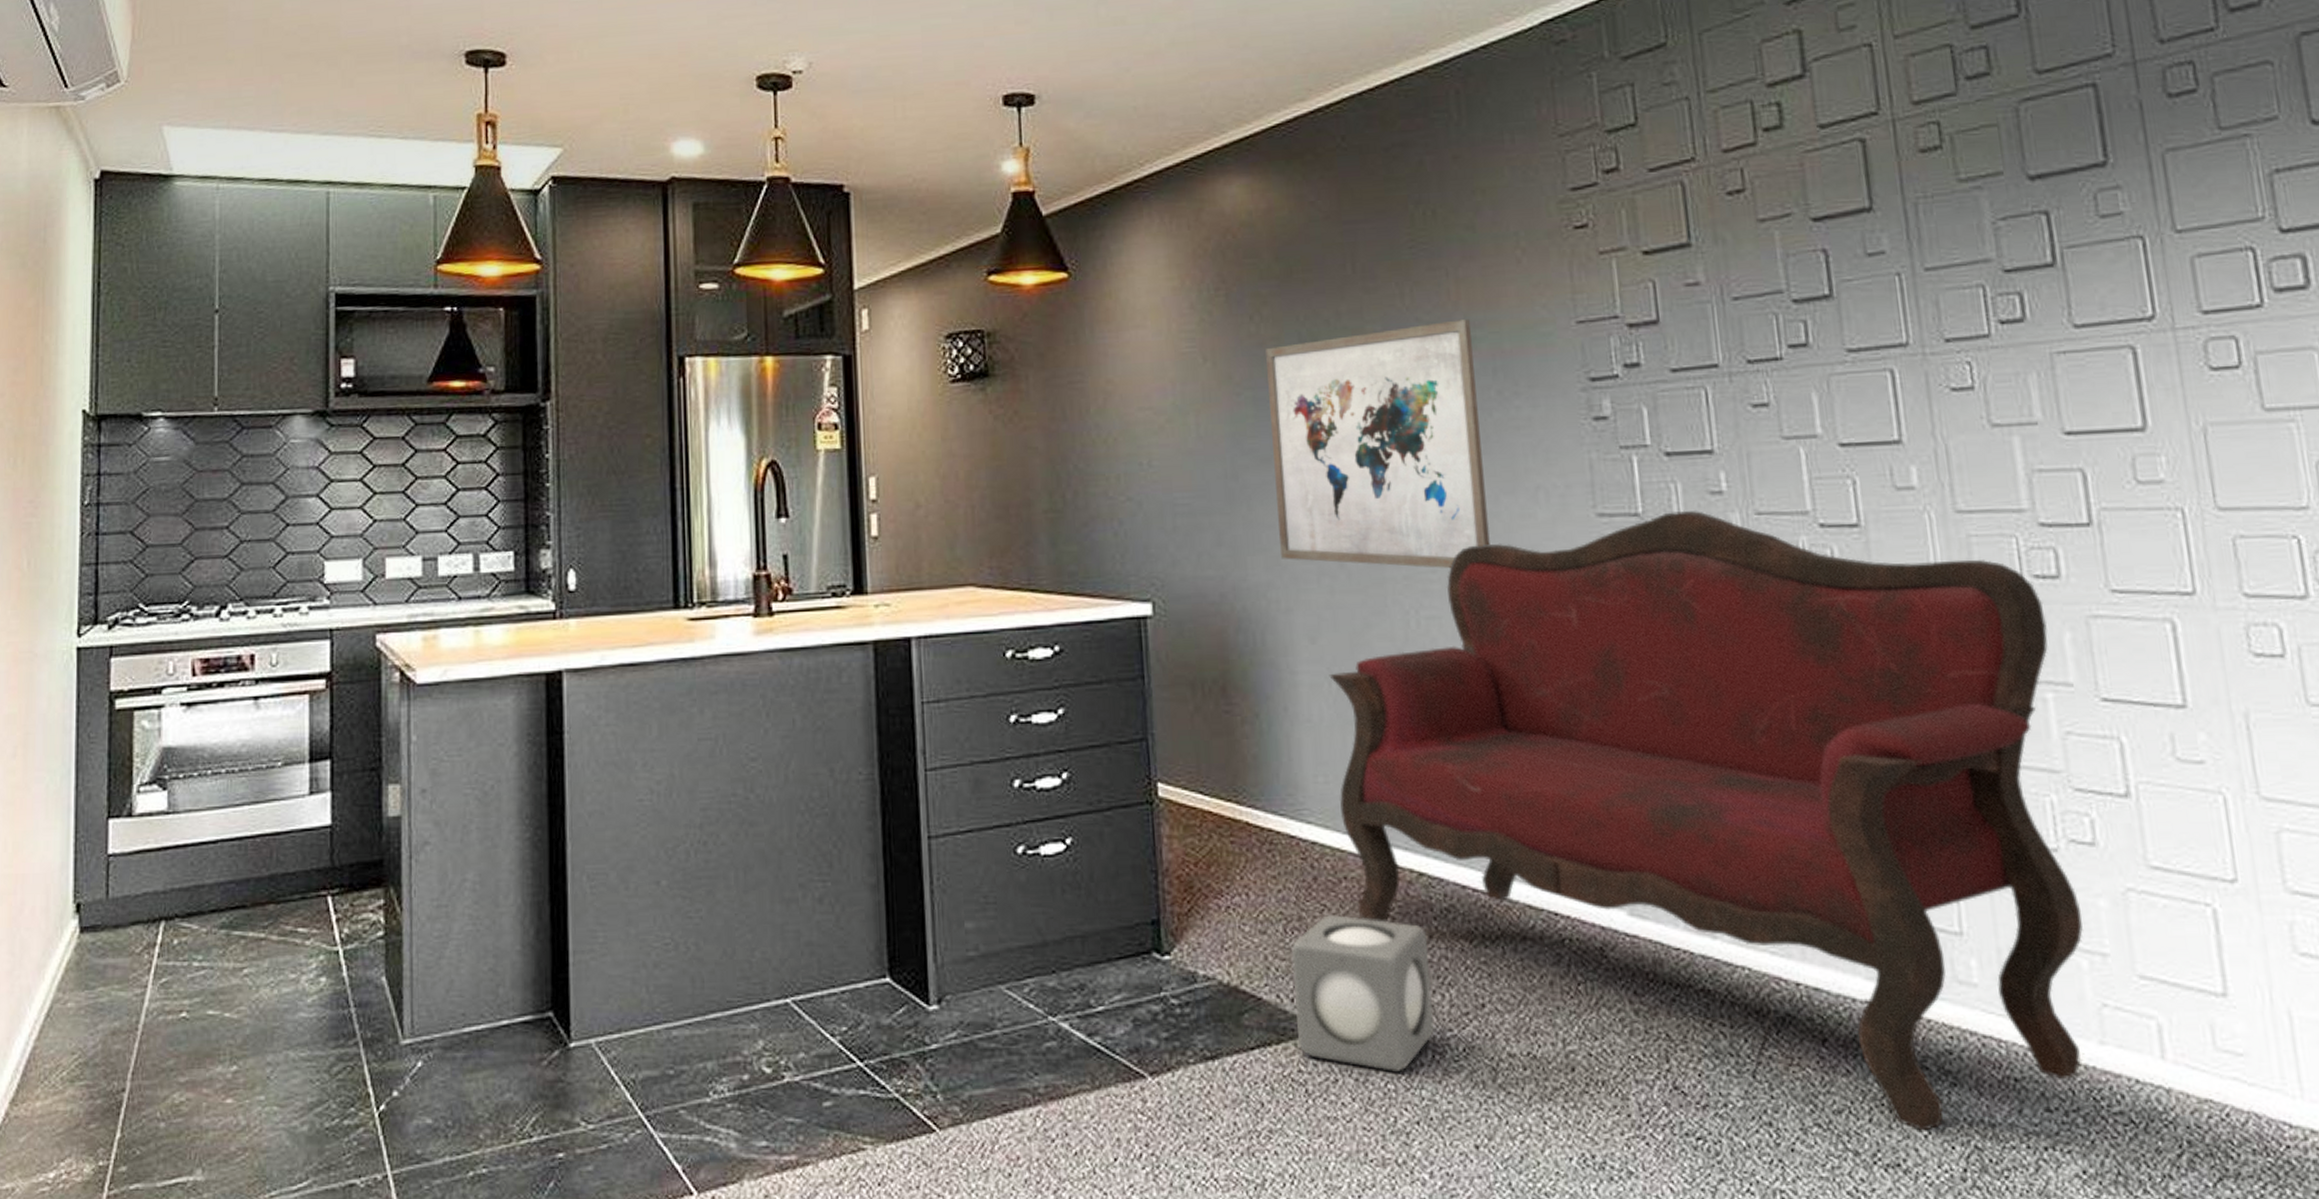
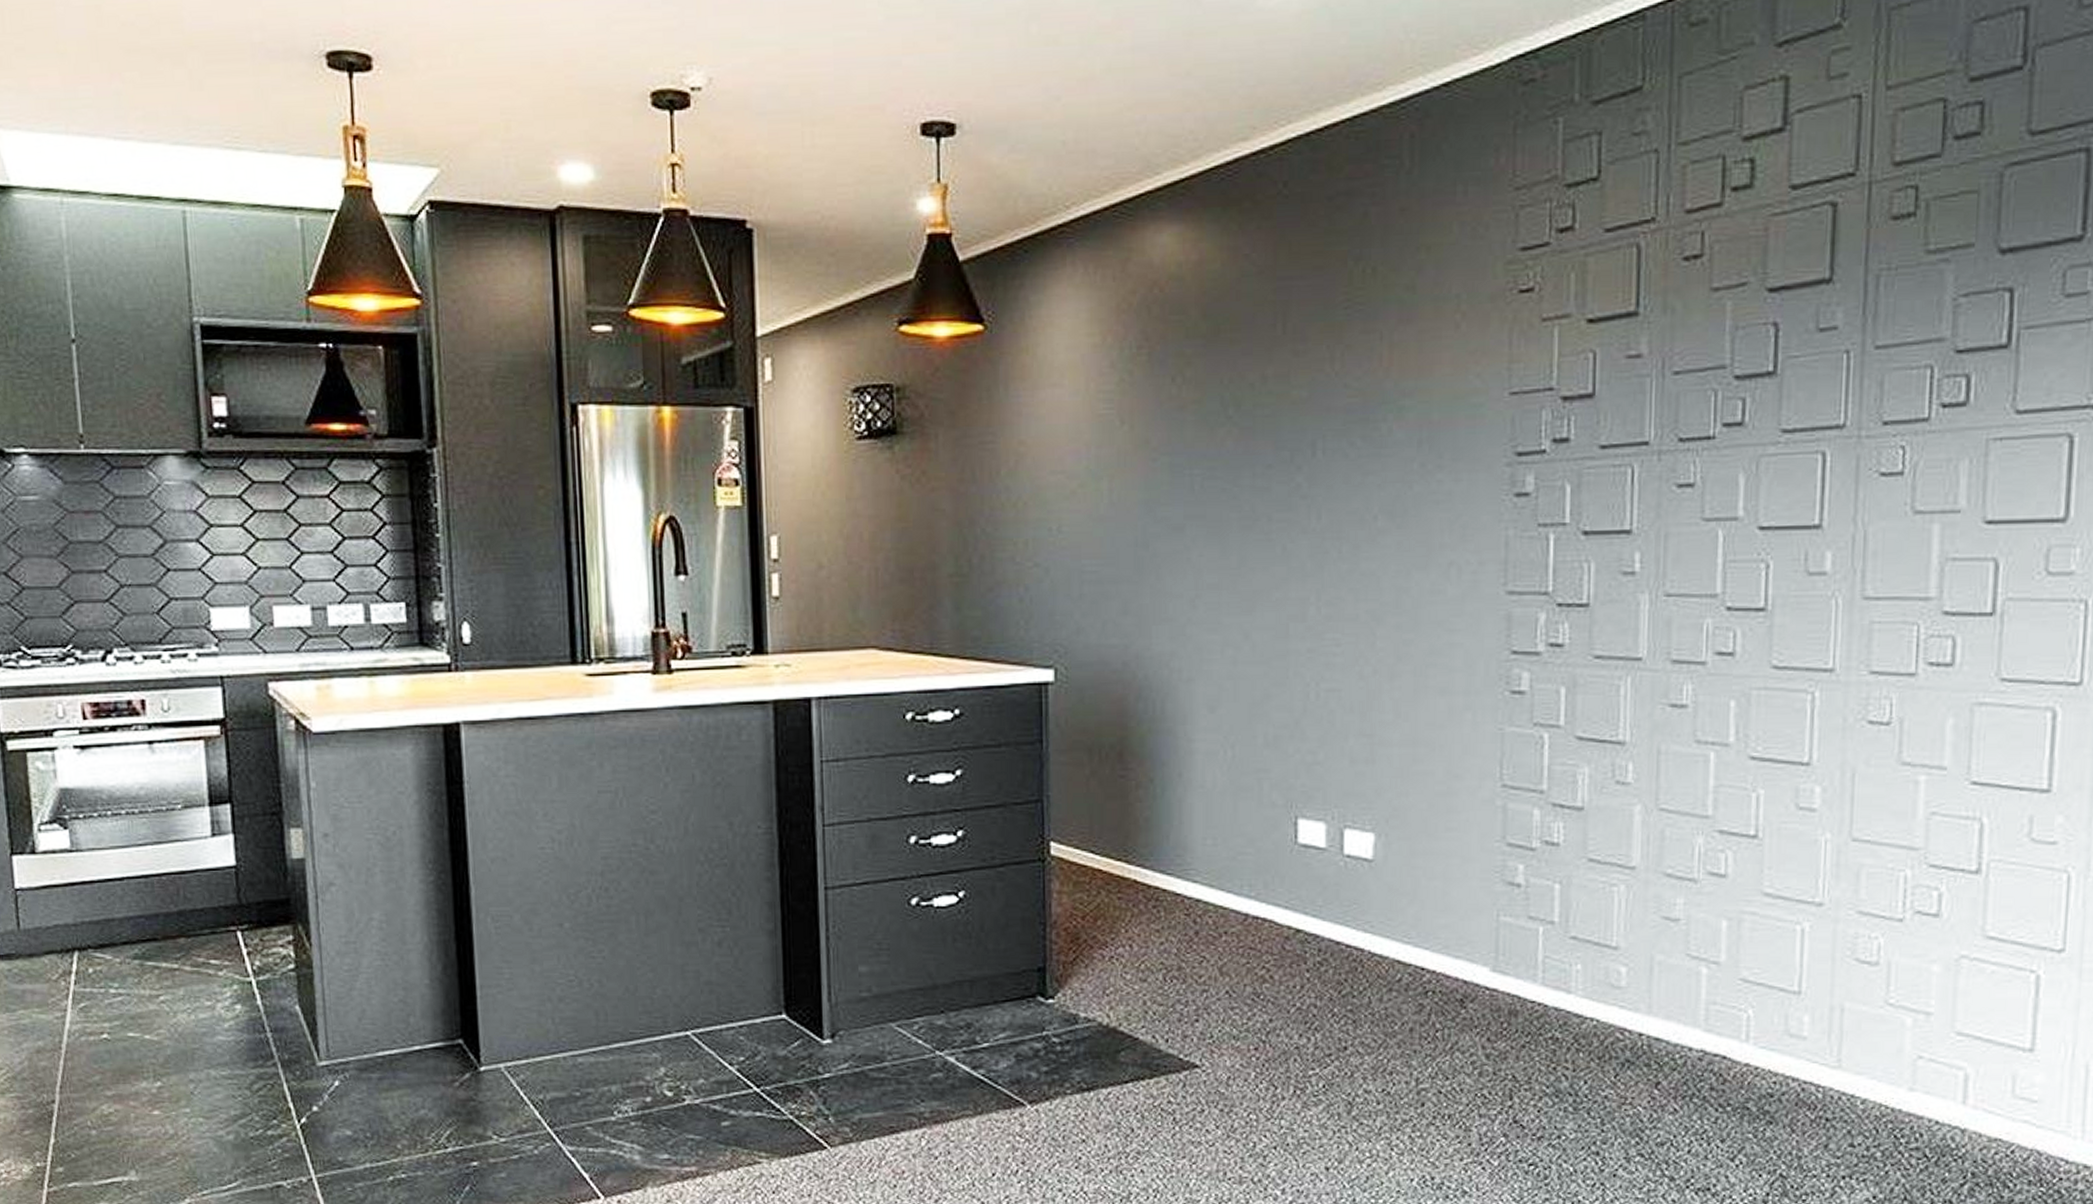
wall art: present [1266,319,1490,568] -> none [1186,387,1400,642]
speaker: present [1292,914,1435,1073] -> none [1170,965,1299,1105]
sofa: present [1329,510,2083,1131] -> none [1225,590,1933,1161]

